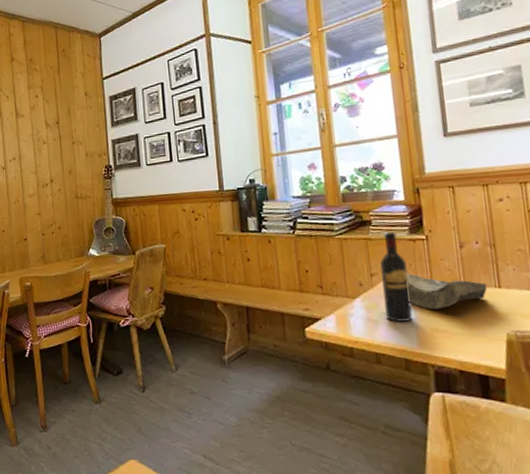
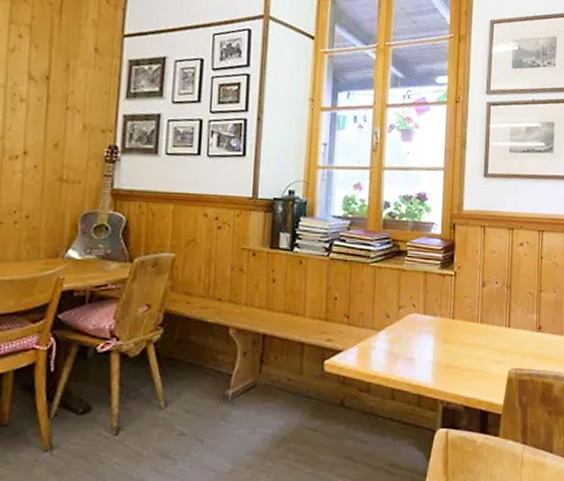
wine bottle: present [380,231,413,322] -> none [407,263,434,357]
decorative bowl: present [407,273,487,309] -> none [431,308,499,345]

